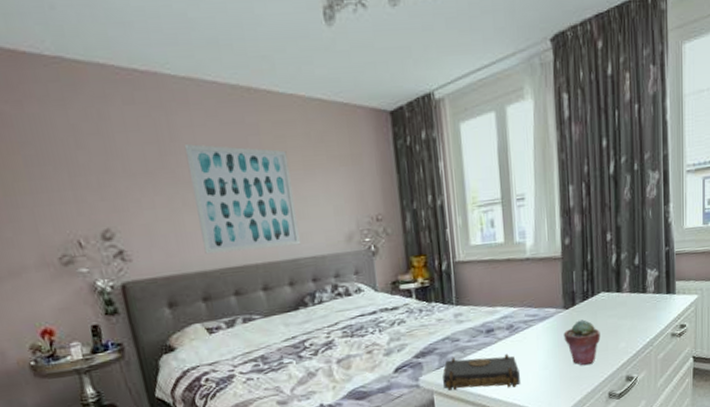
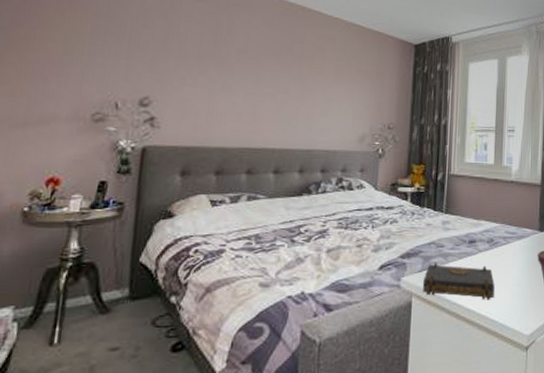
wall art: present [184,144,301,255] -> none [229,40,323,138]

